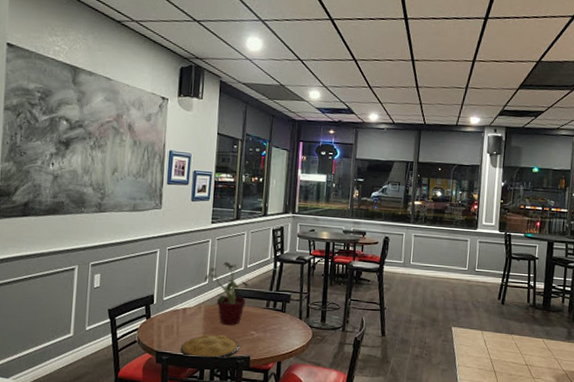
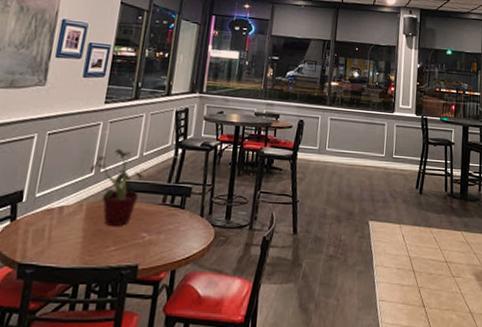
plate: present [180,334,240,359] -> none [50,239,127,270]

